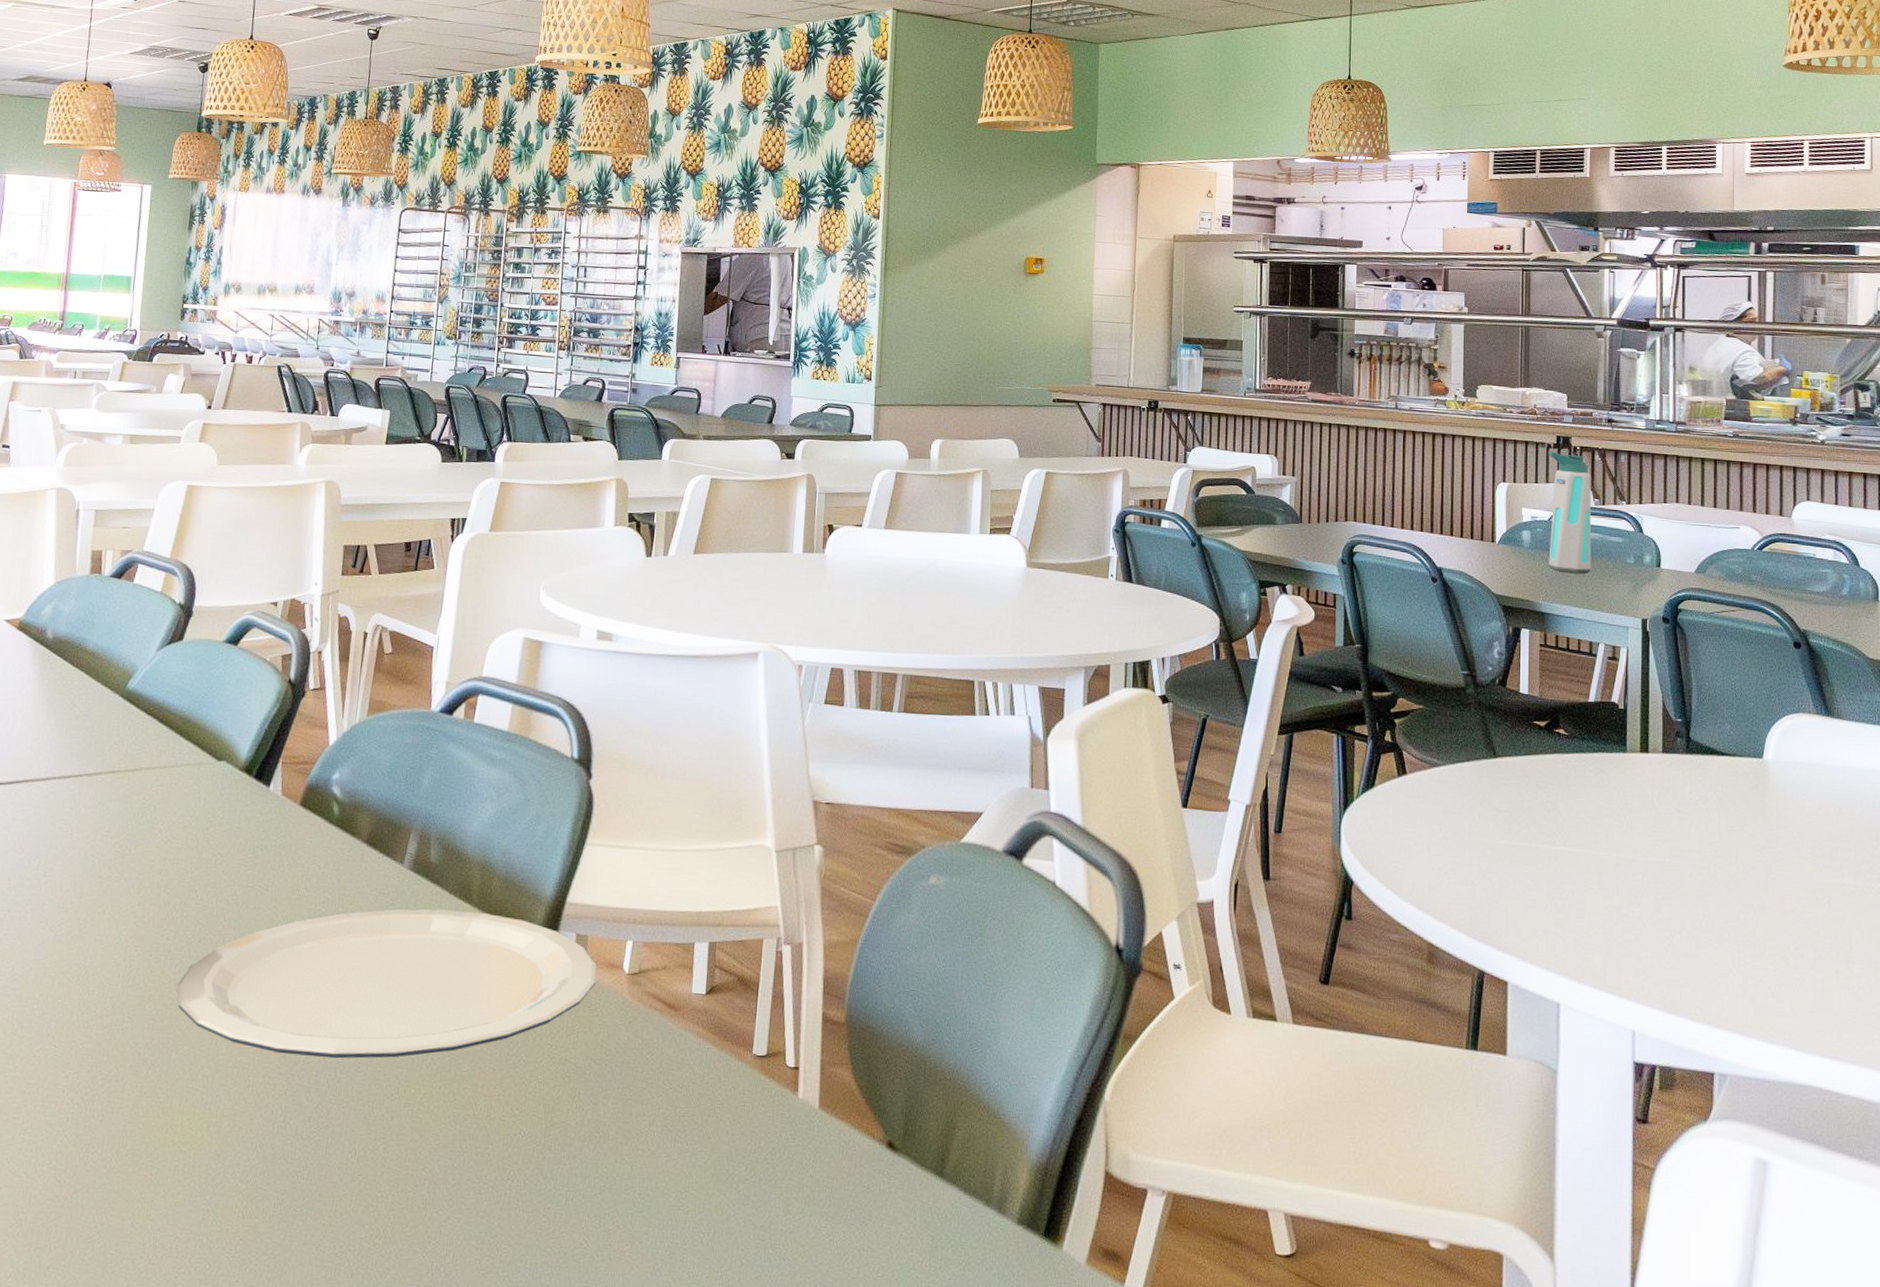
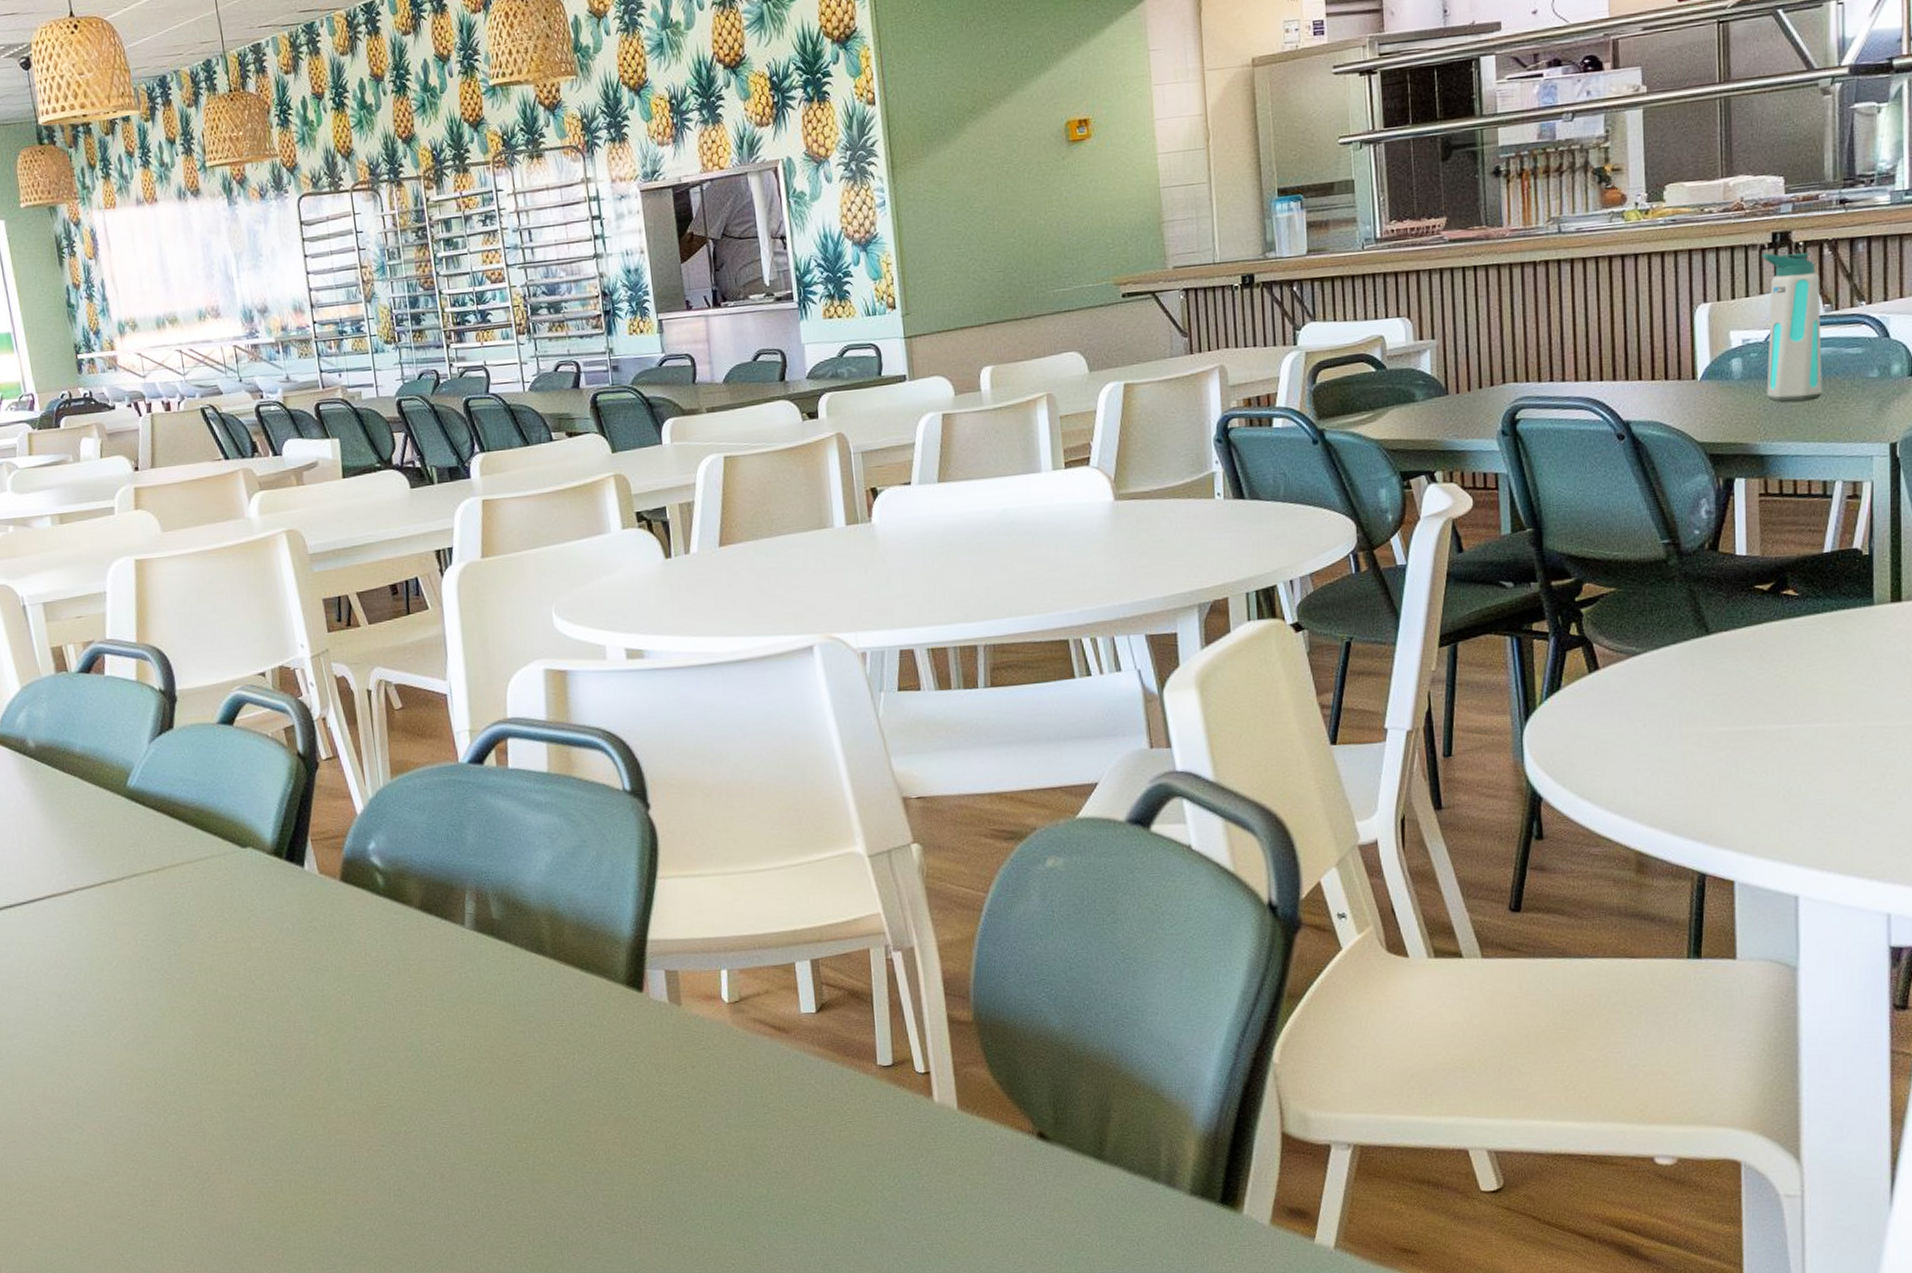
plate: present [176,908,596,1059] -> none [258,962,695,1127]

